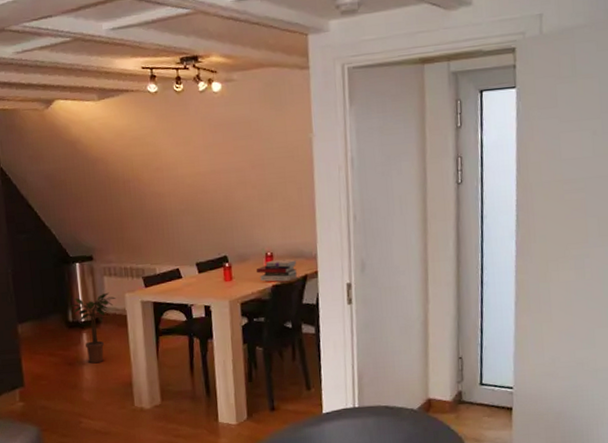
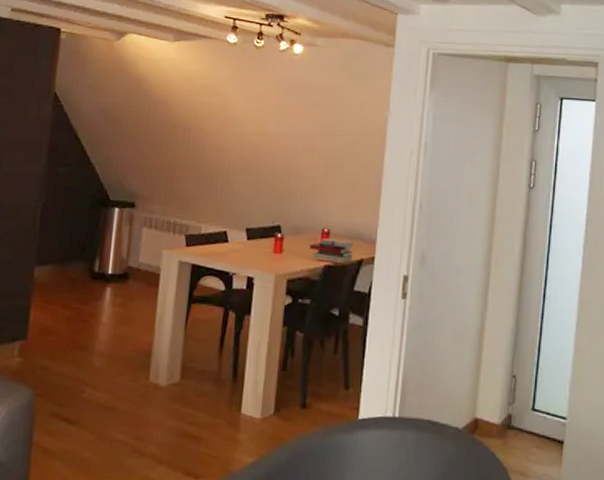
potted plant: present [70,292,116,364] -> none [98,245,152,325]

